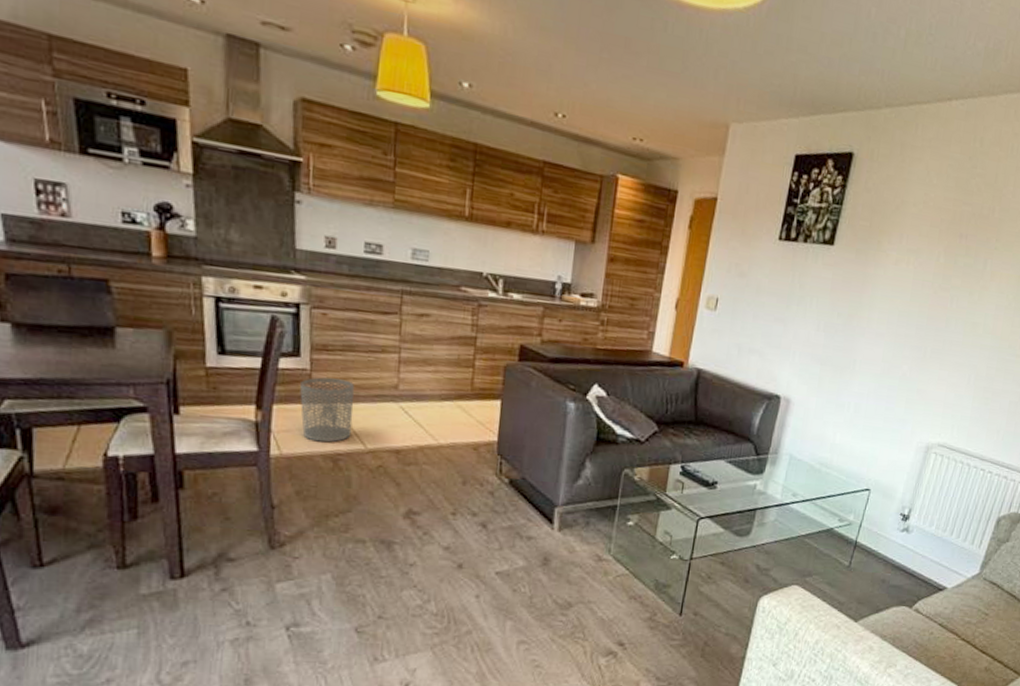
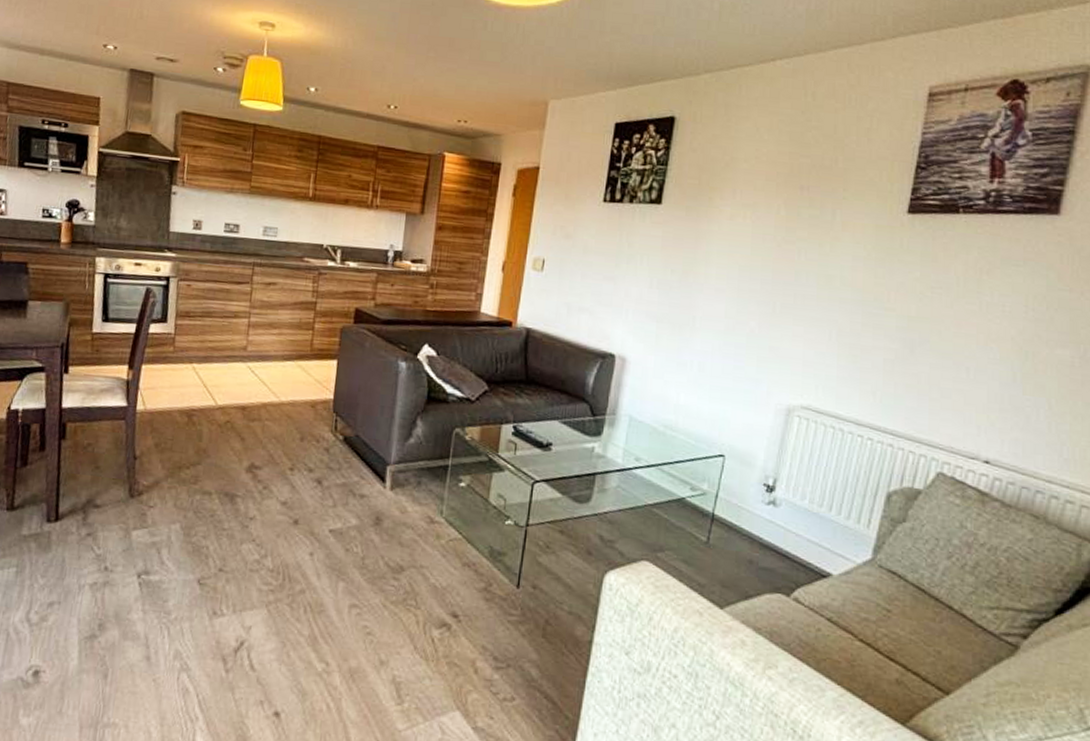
waste bin: present [300,377,354,443] -> none [164,340,210,399]

